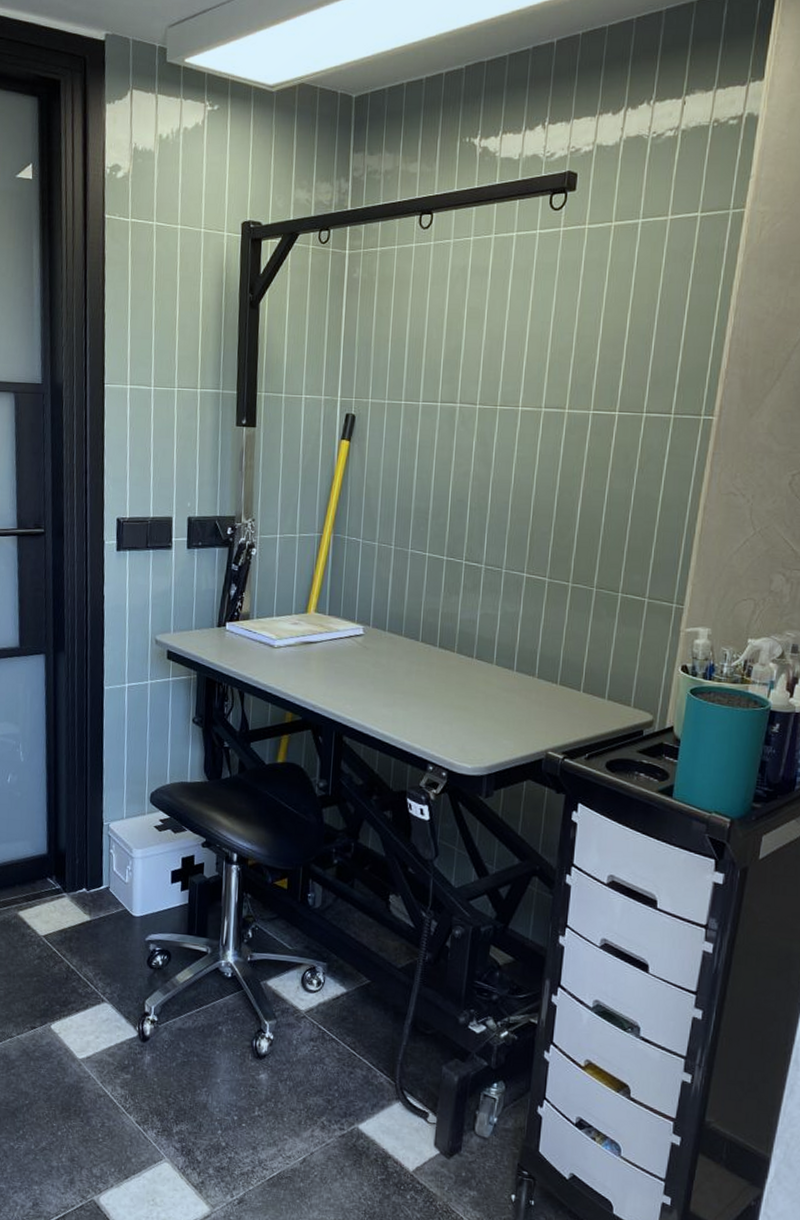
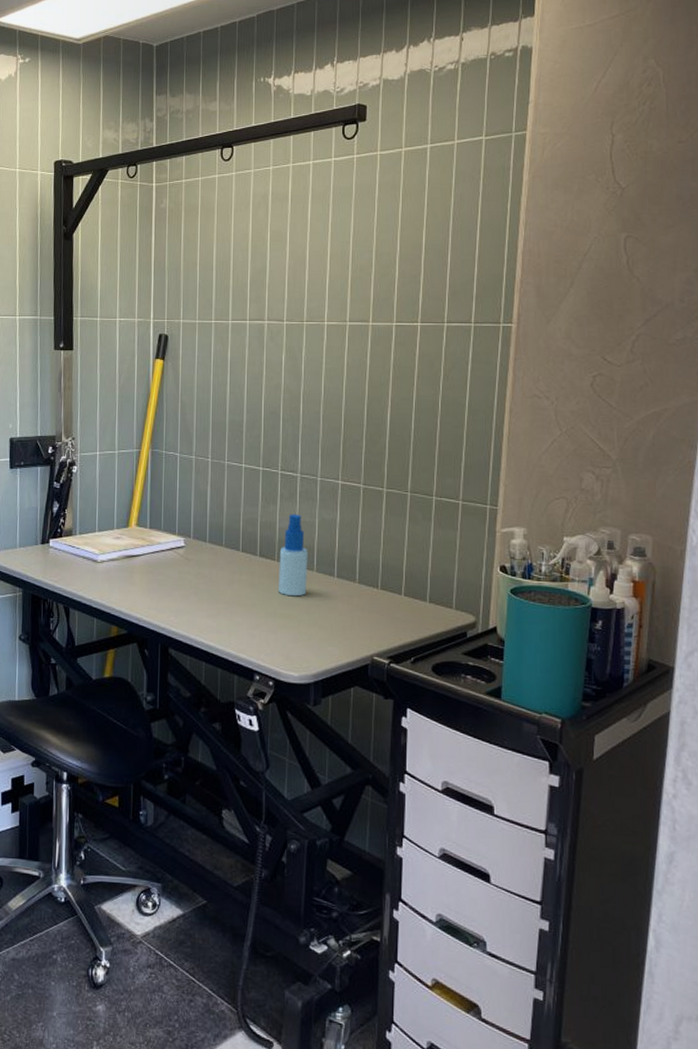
spray bottle: none [457,605,489,689] -> present [279,514,308,597]

